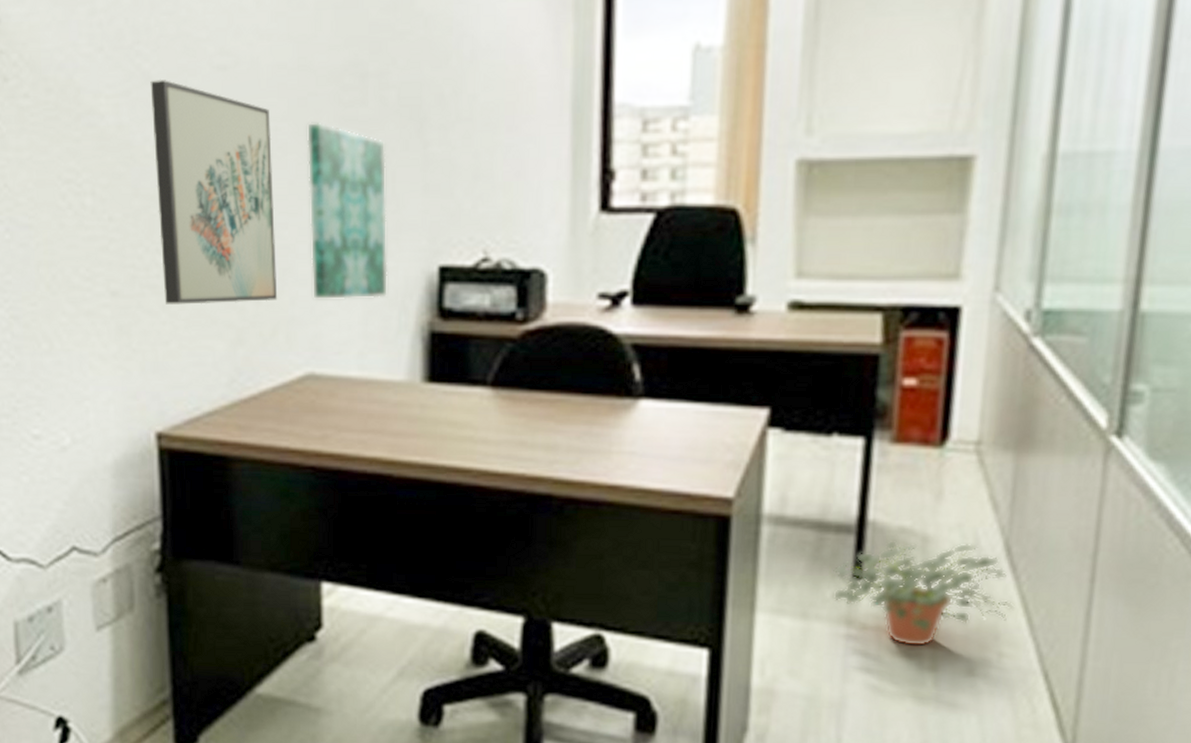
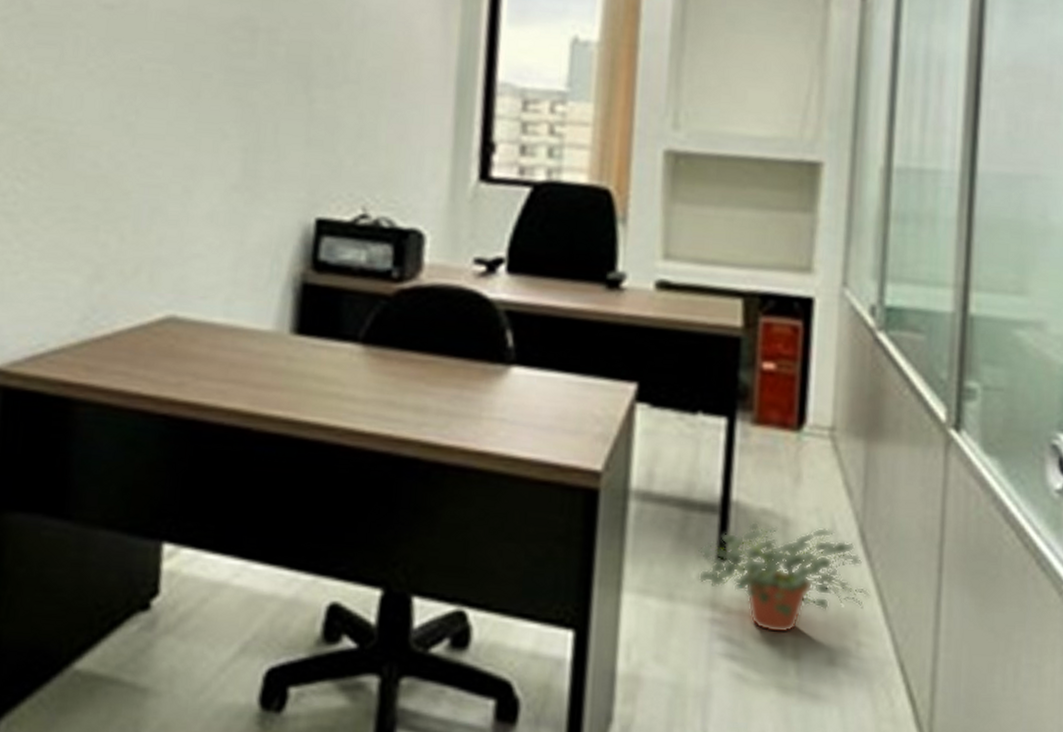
wall art: present [150,80,278,305] -> none [19,10,155,239]
wall art: present [306,121,389,300] -> none [181,67,271,245]

